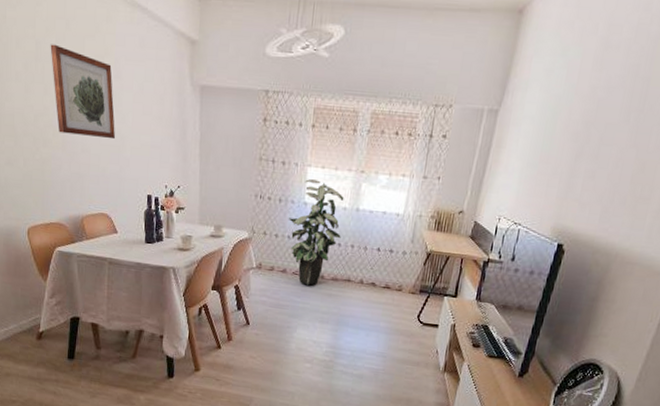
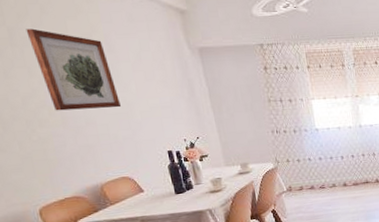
indoor plant: present [288,179,344,286] -> none [305,109,353,195]

